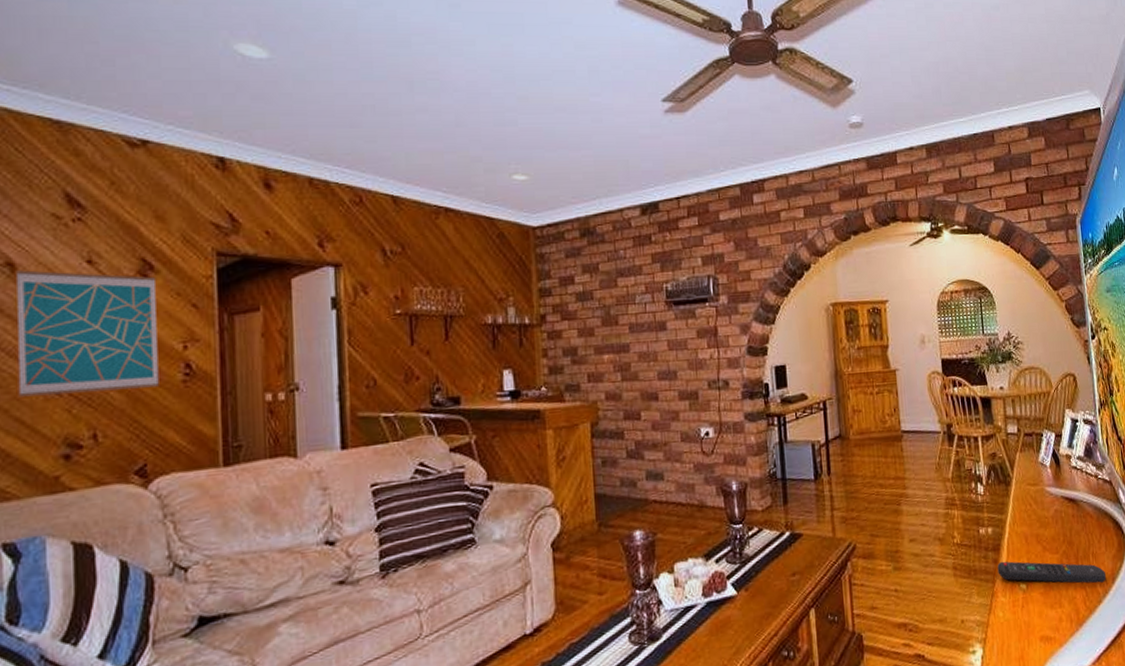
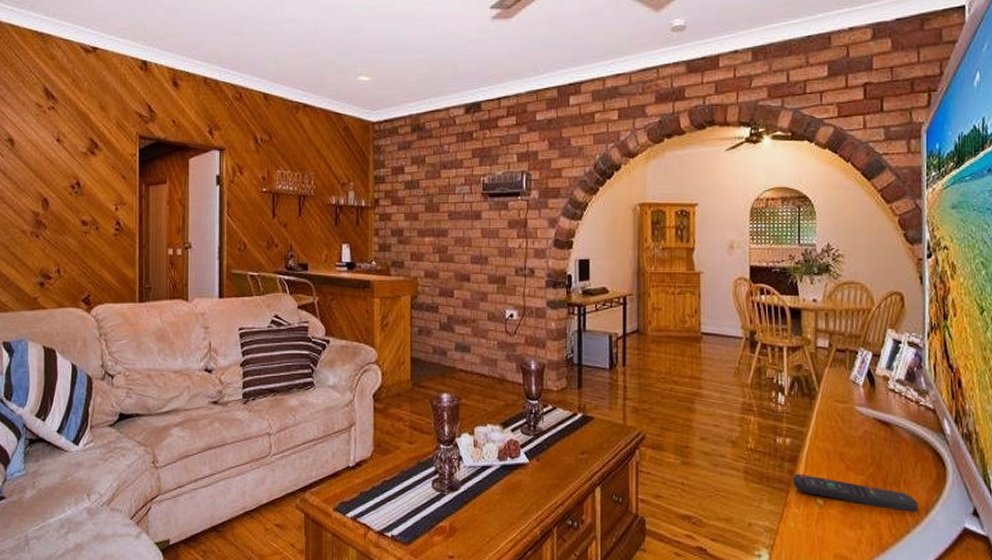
wall art: present [16,270,159,397] -> none [14,145,100,238]

